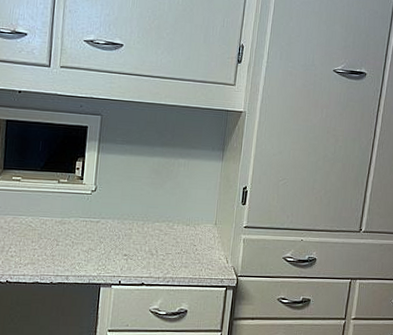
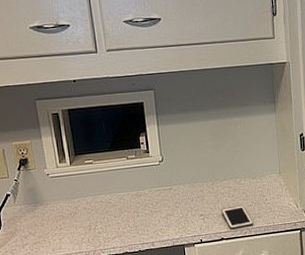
cell phone: none [147,250,179,277] -> present [221,205,254,230]

